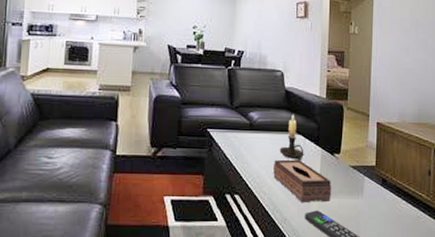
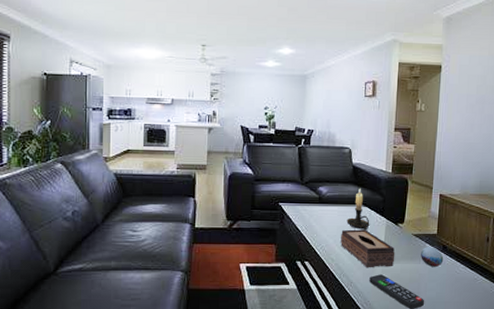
decorative orb: none [359,180,384,202] -> present [421,247,444,267]

